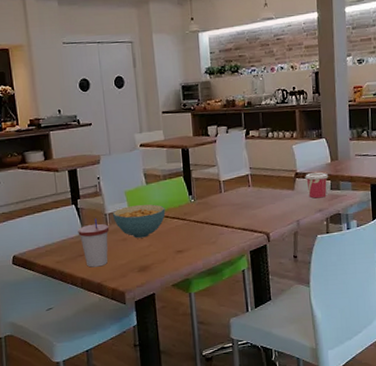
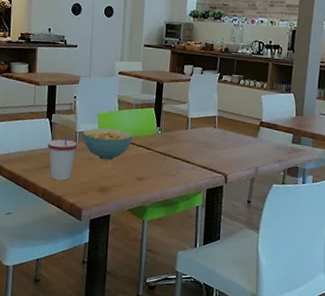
cup: present [305,172,329,199] -> none [269,124,292,150]

